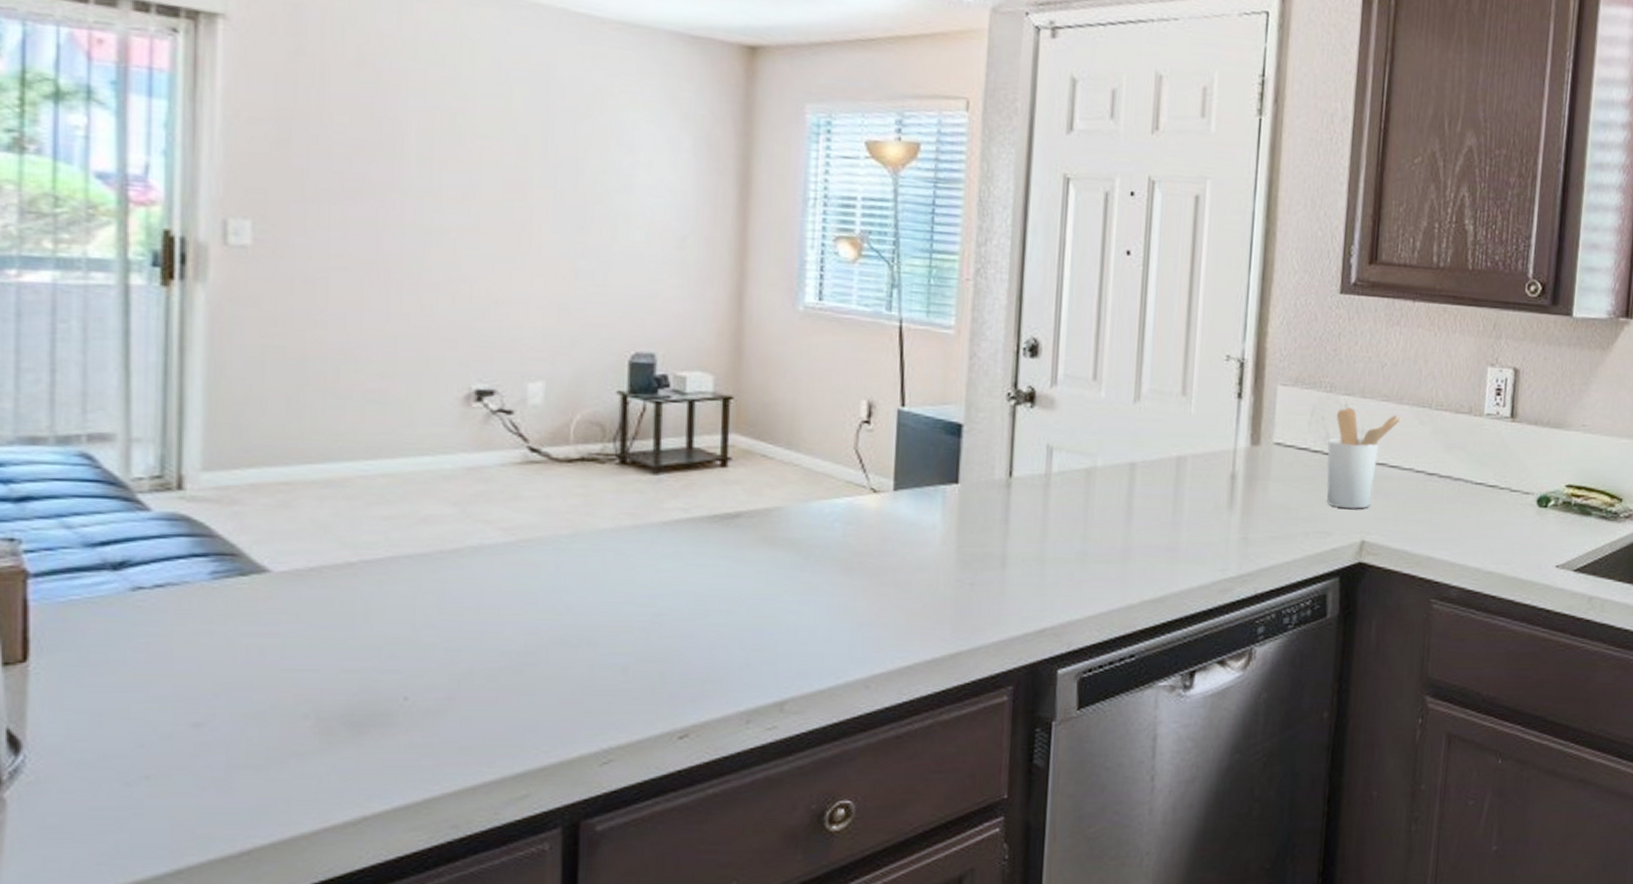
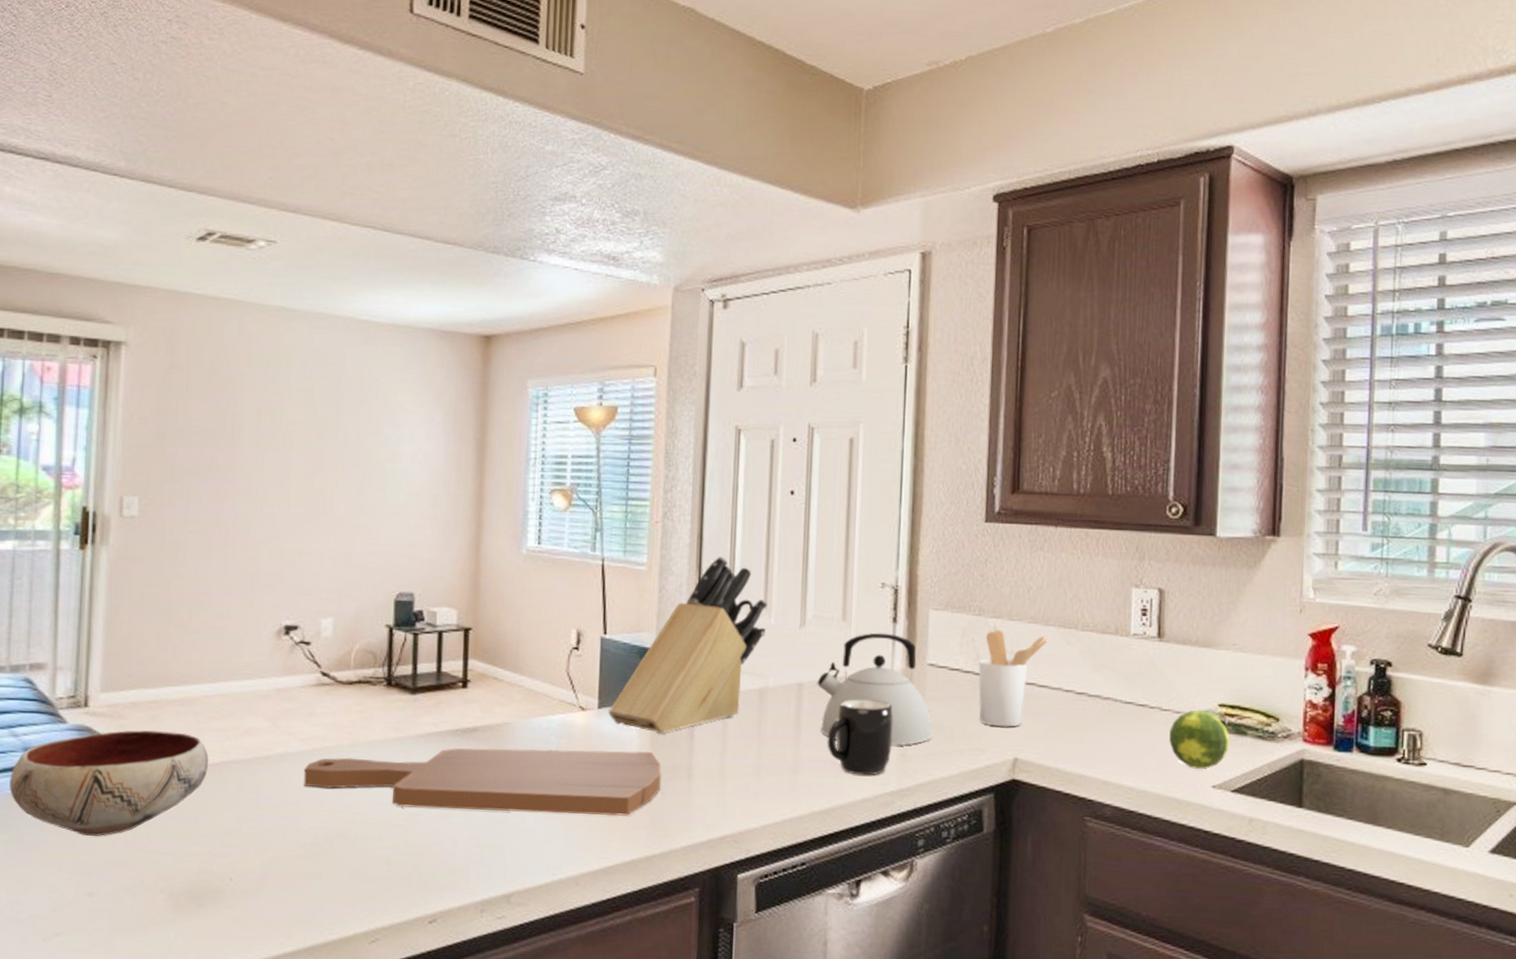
bowl: none [60,519,369,653] -> present [8,730,208,836]
cutting board: none [506,536,970,611] -> present [303,748,661,817]
knife block: none [907,320,1098,518] -> present [609,556,768,733]
kettle: none [1152,408,1277,529] -> present [817,632,933,746]
mug: none [1161,479,1235,561] -> present [827,698,893,776]
fruit: none [1517,491,1575,549] -> present [1169,710,1230,769]

